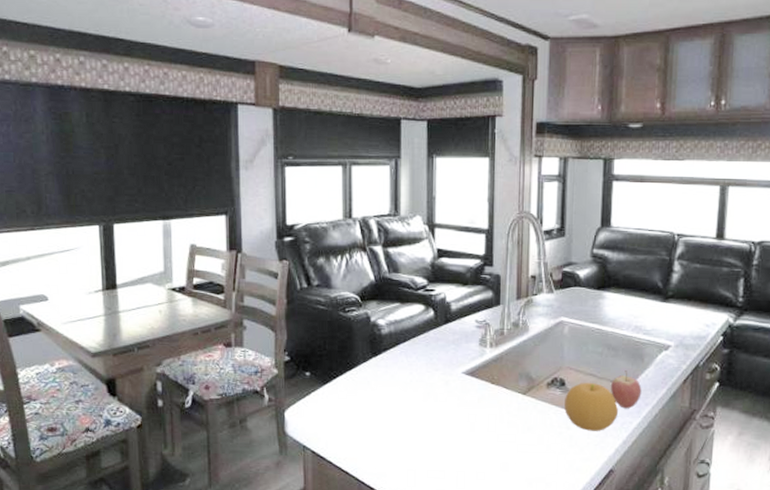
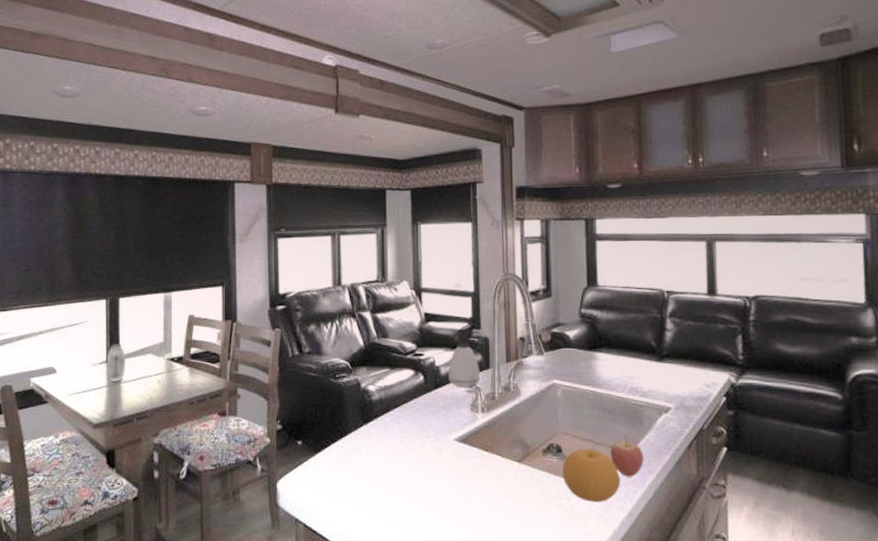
vase: none [103,272,123,311] -> present [107,344,125,382]
soap dispenser: none [458,265,492,324] -> present [447,328,480,389]

